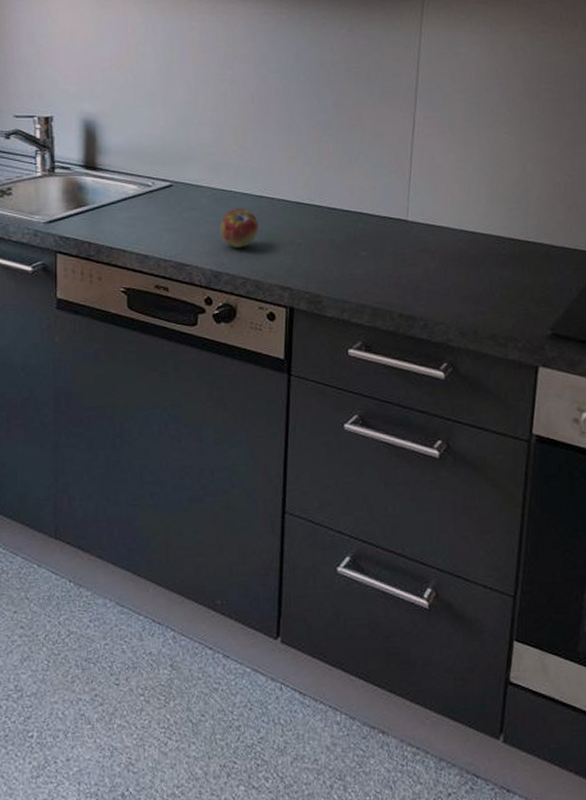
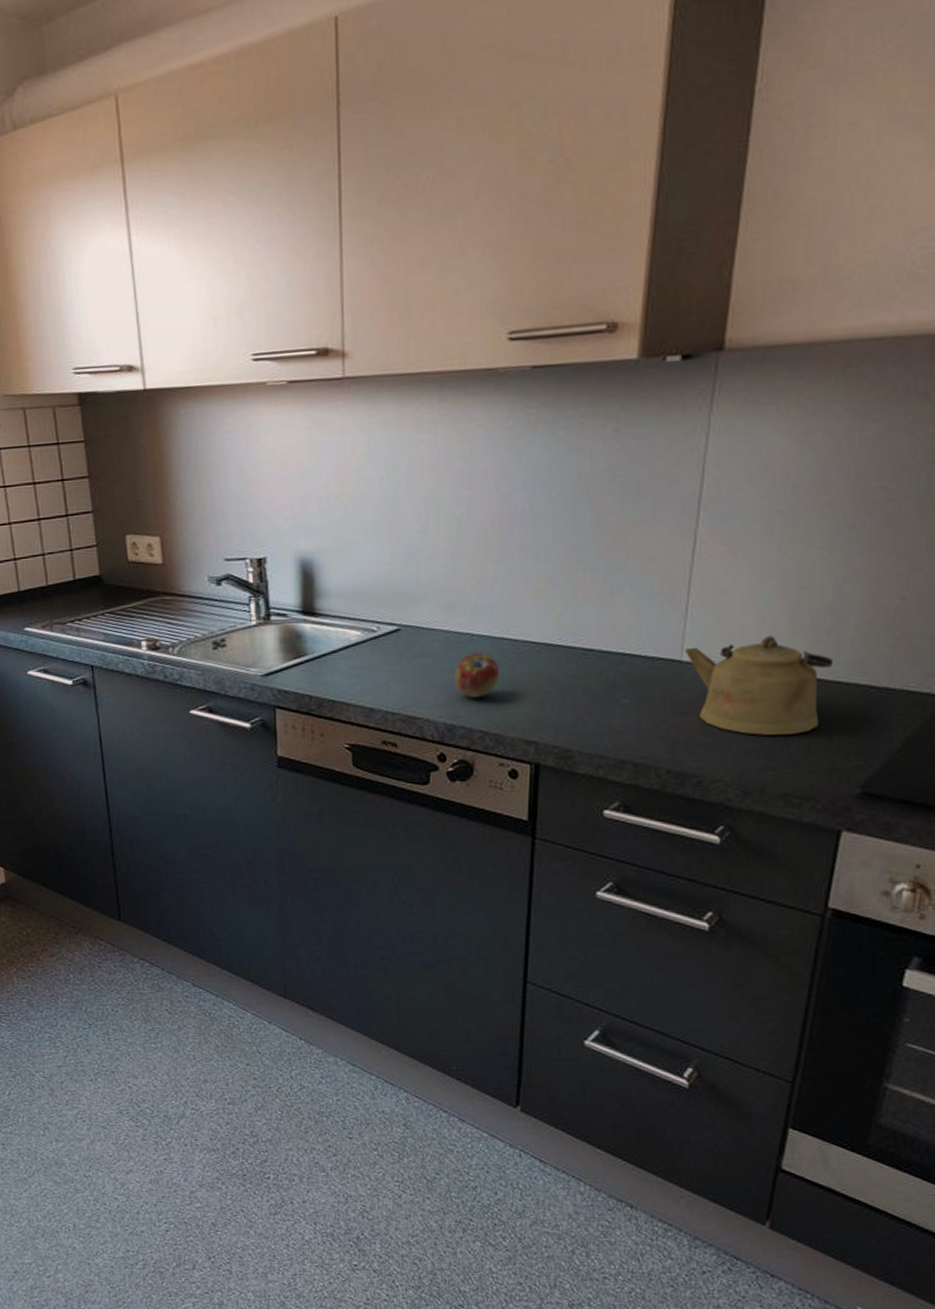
kettle: none [409,202,524,285] -> present [684,635,834,735]

